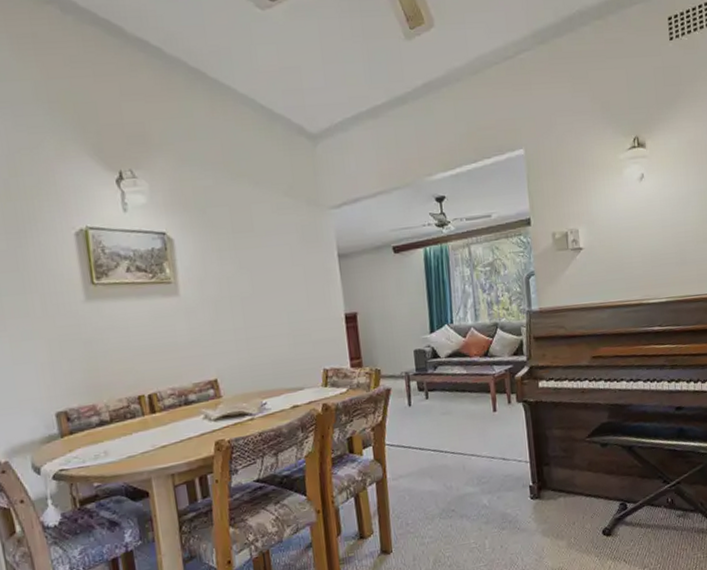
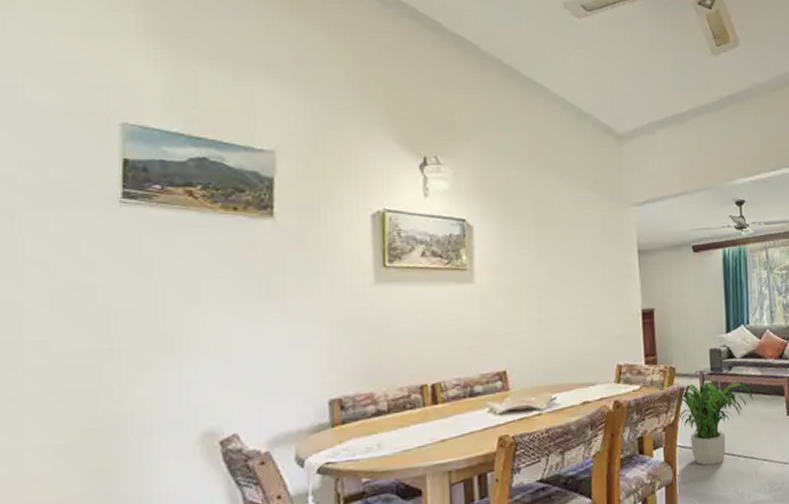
potted plant: none [386,380,459,462] -> present [679,381,753,466]

